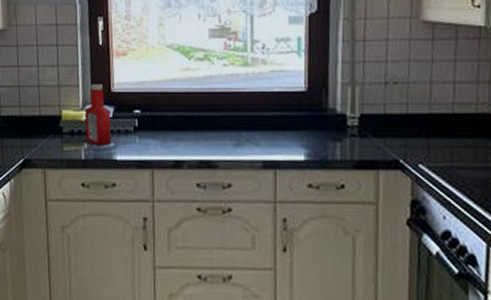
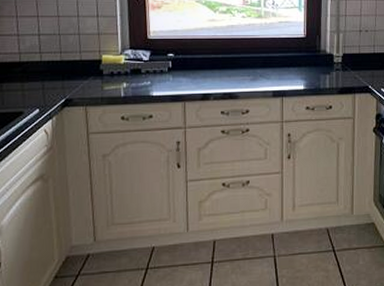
ketchup bottle: present [85,83,112,146] -> none [124,32,149,85]

